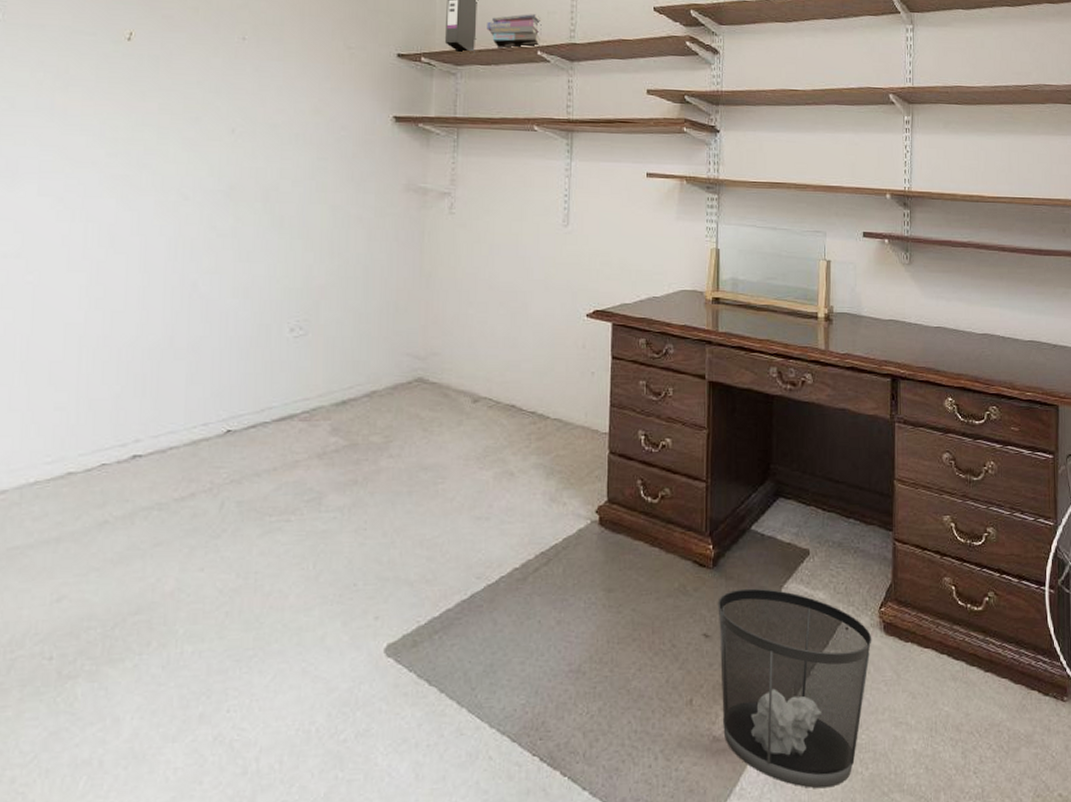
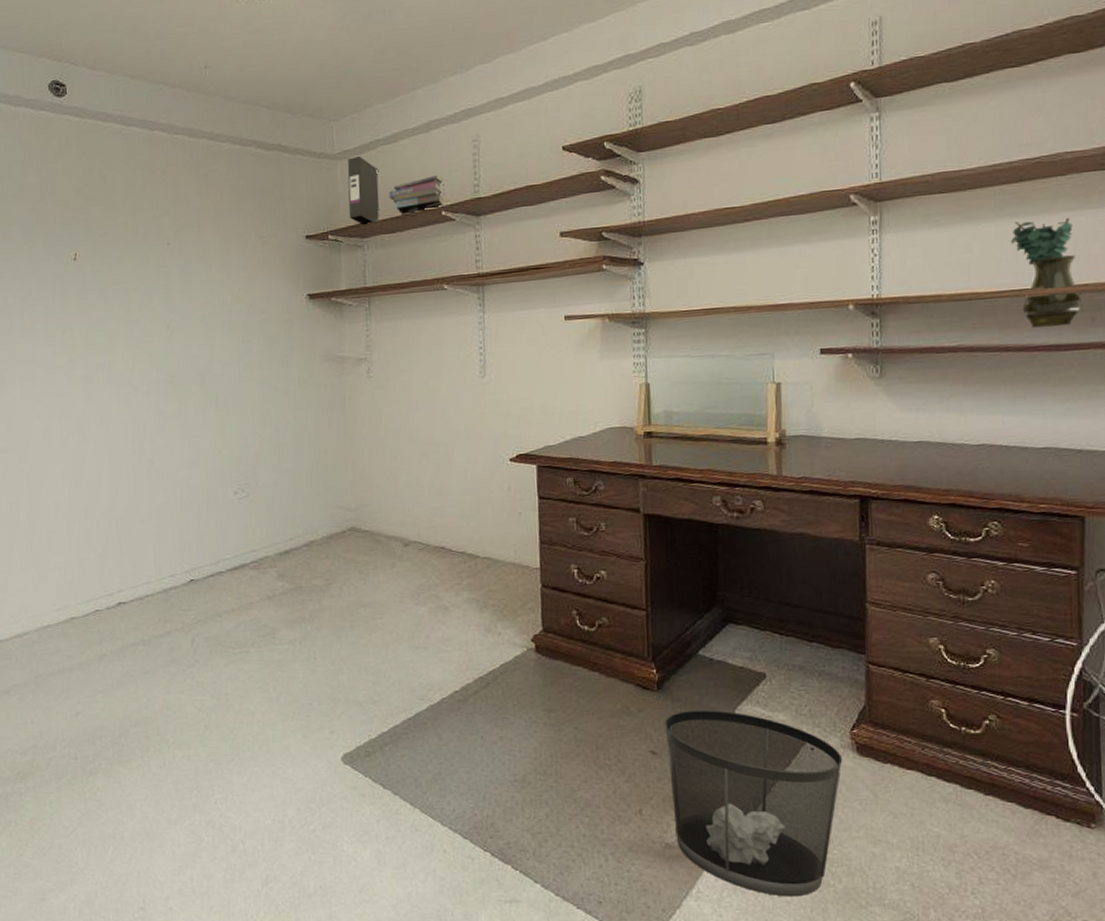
vase: none [1007,138,1056,234] -> present [1011,217,1082,328]

